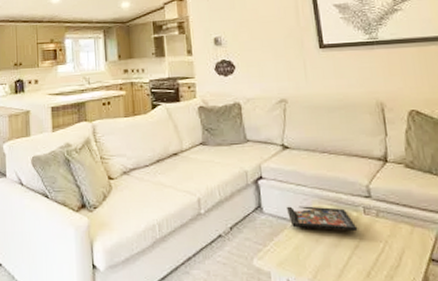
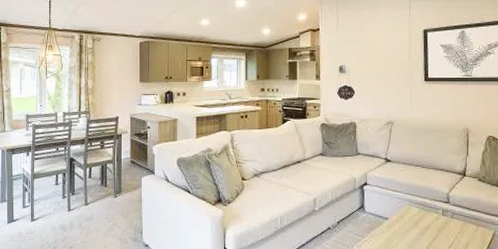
decorative tray: present [287,206,358,232] -> none [384,207,436,229]

